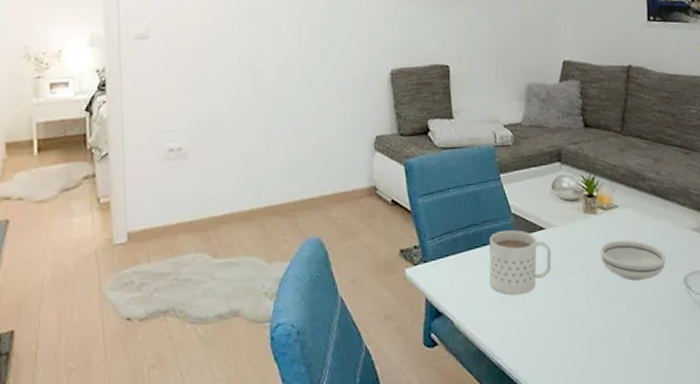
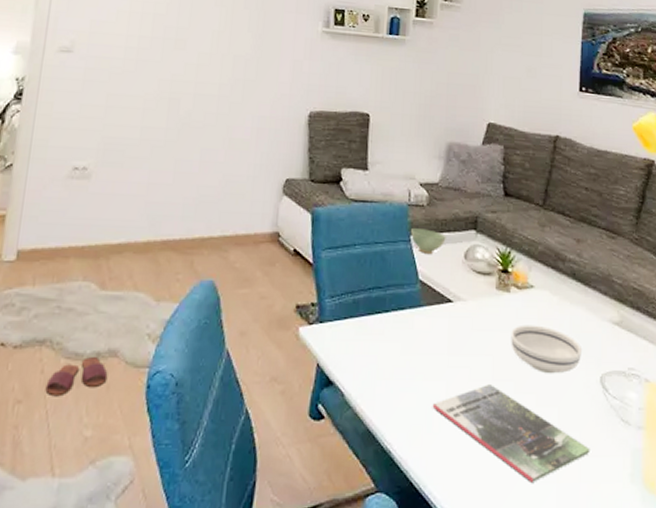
slippers: none [176,319,233,357] -> present [45,357,108,395]
mug: present [489,229,552,295] -> none [388,297,458,373]
bowl: none [500,166,533,189] -> present [411,228,446,253]
magazine: none [534,297,679,375] -> present [432,385,590,482]

